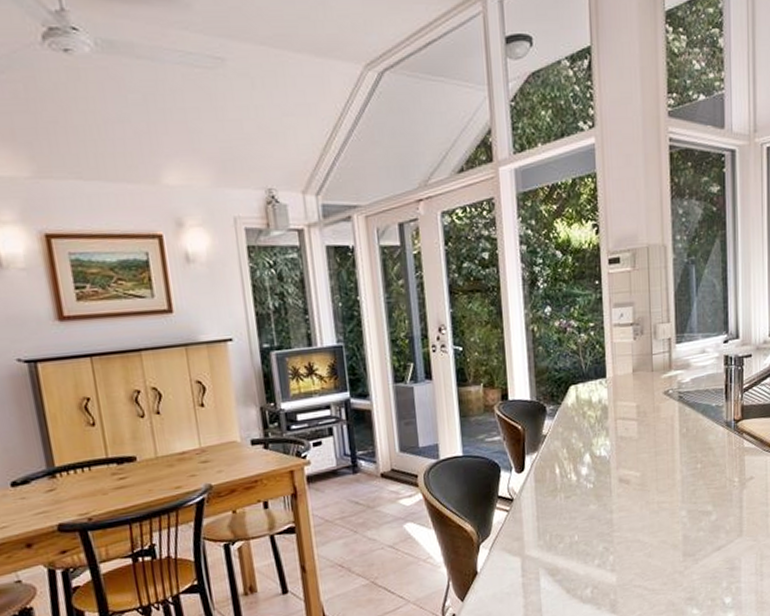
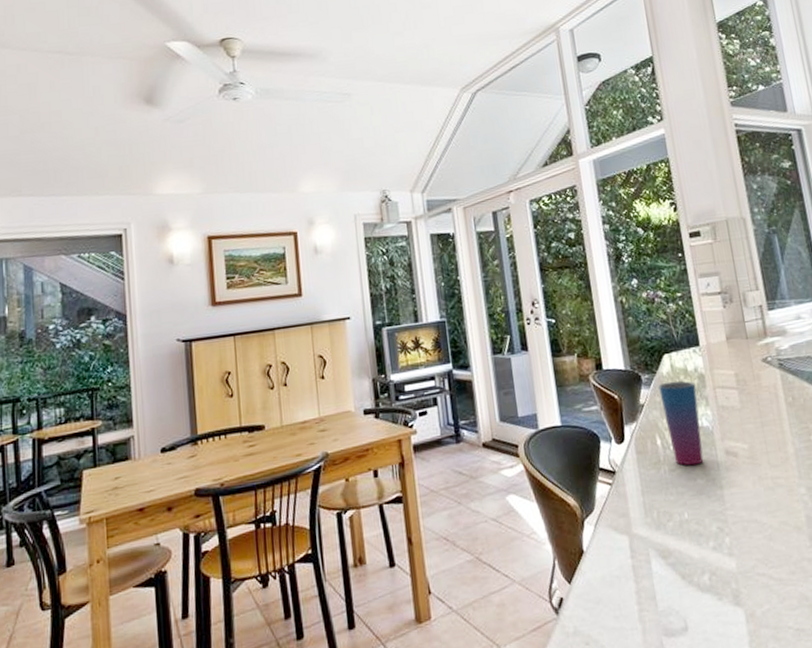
cup: none [562,412,599,493] -> present [658,380,704,466]

